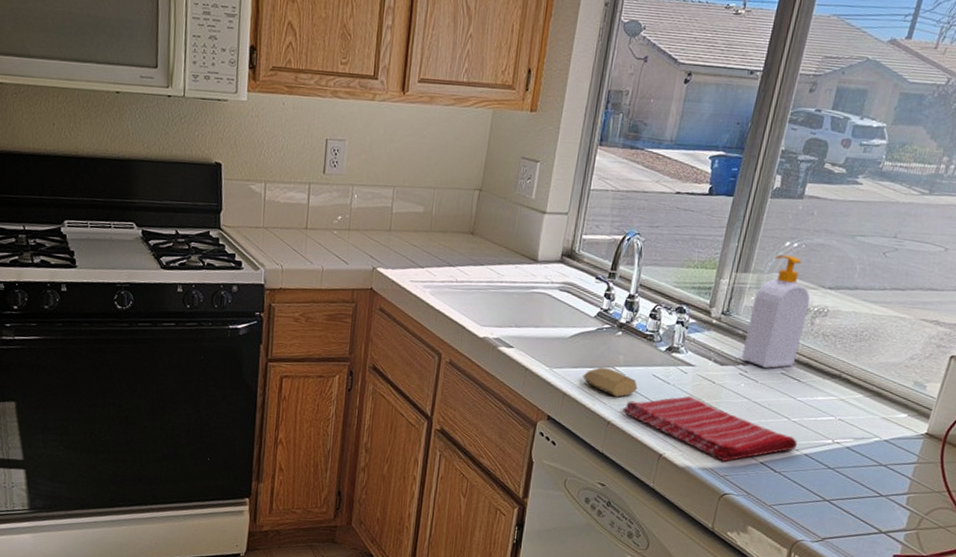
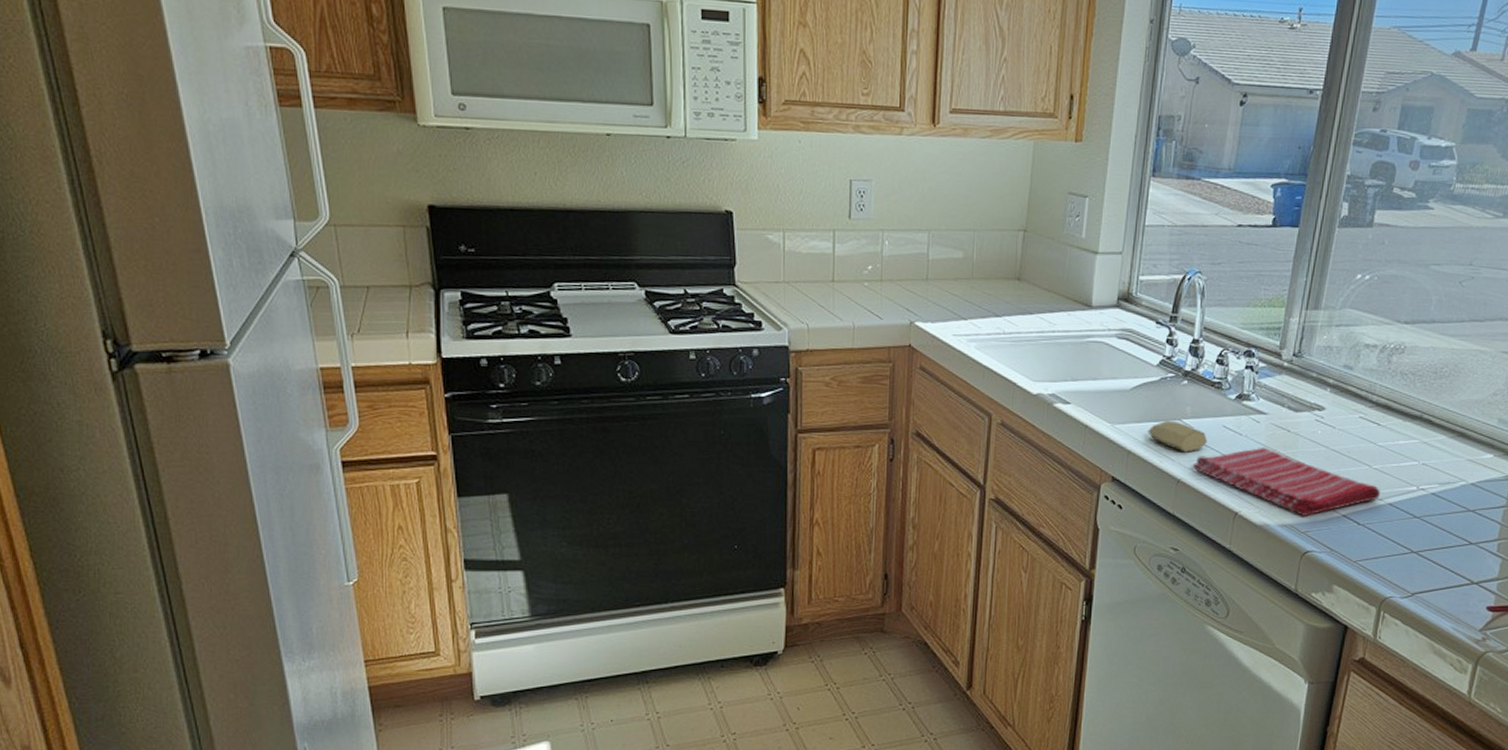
soap bottle: present [742,254,810,368] -> none [1317,288,1386,412]

